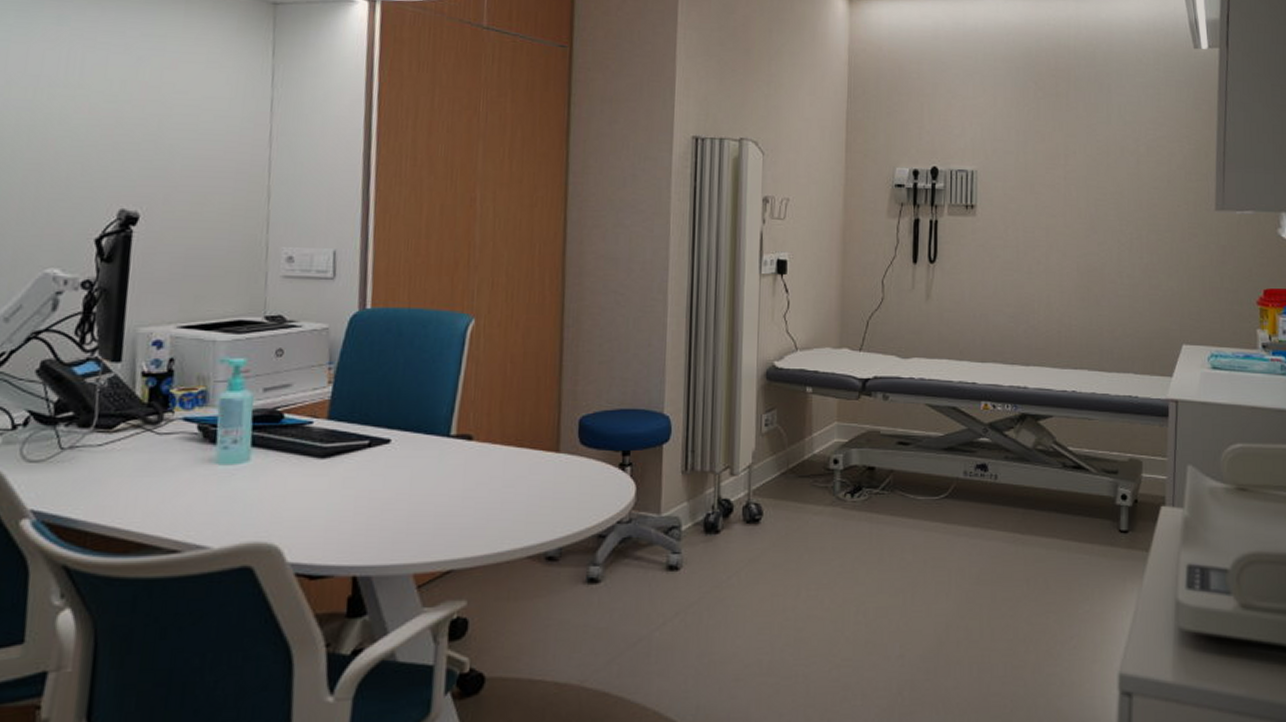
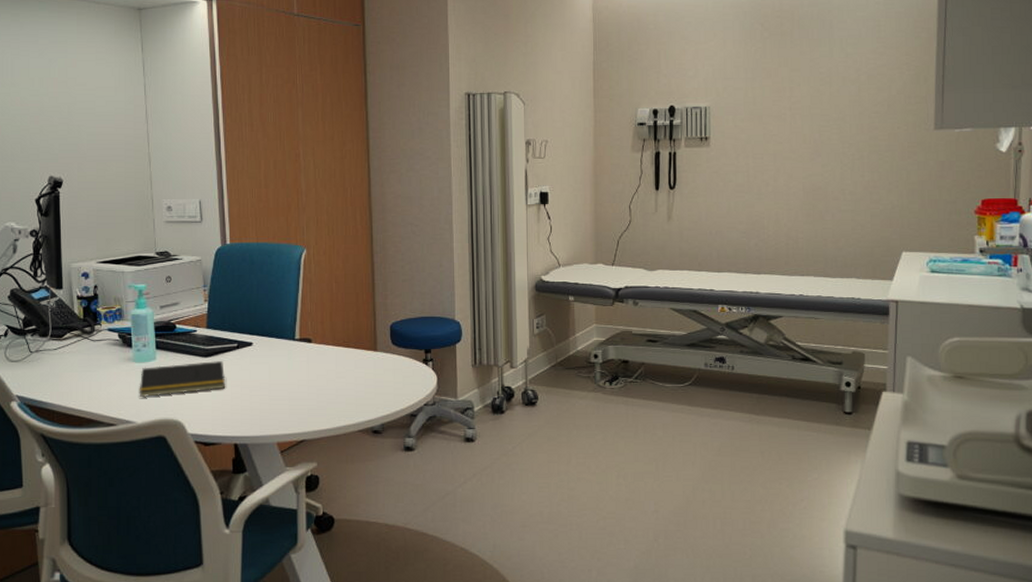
notepad: none [219,464,348,512] -> present [139,361,226,397]

